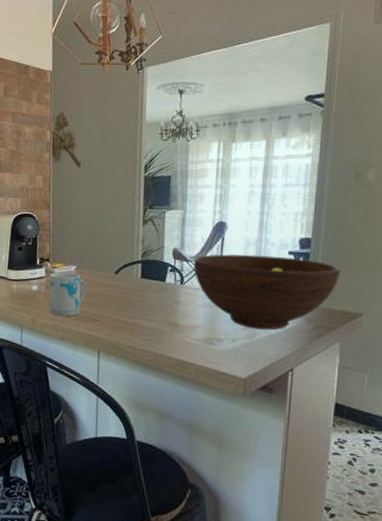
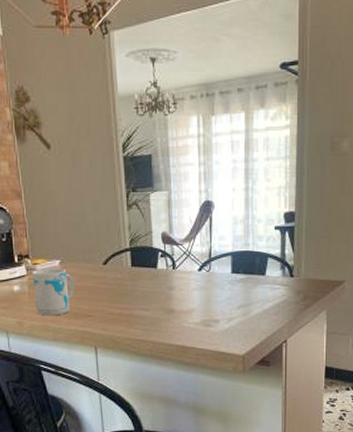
fruit bowl: present [193,254,341,330] -> none [183,232,324,306]

